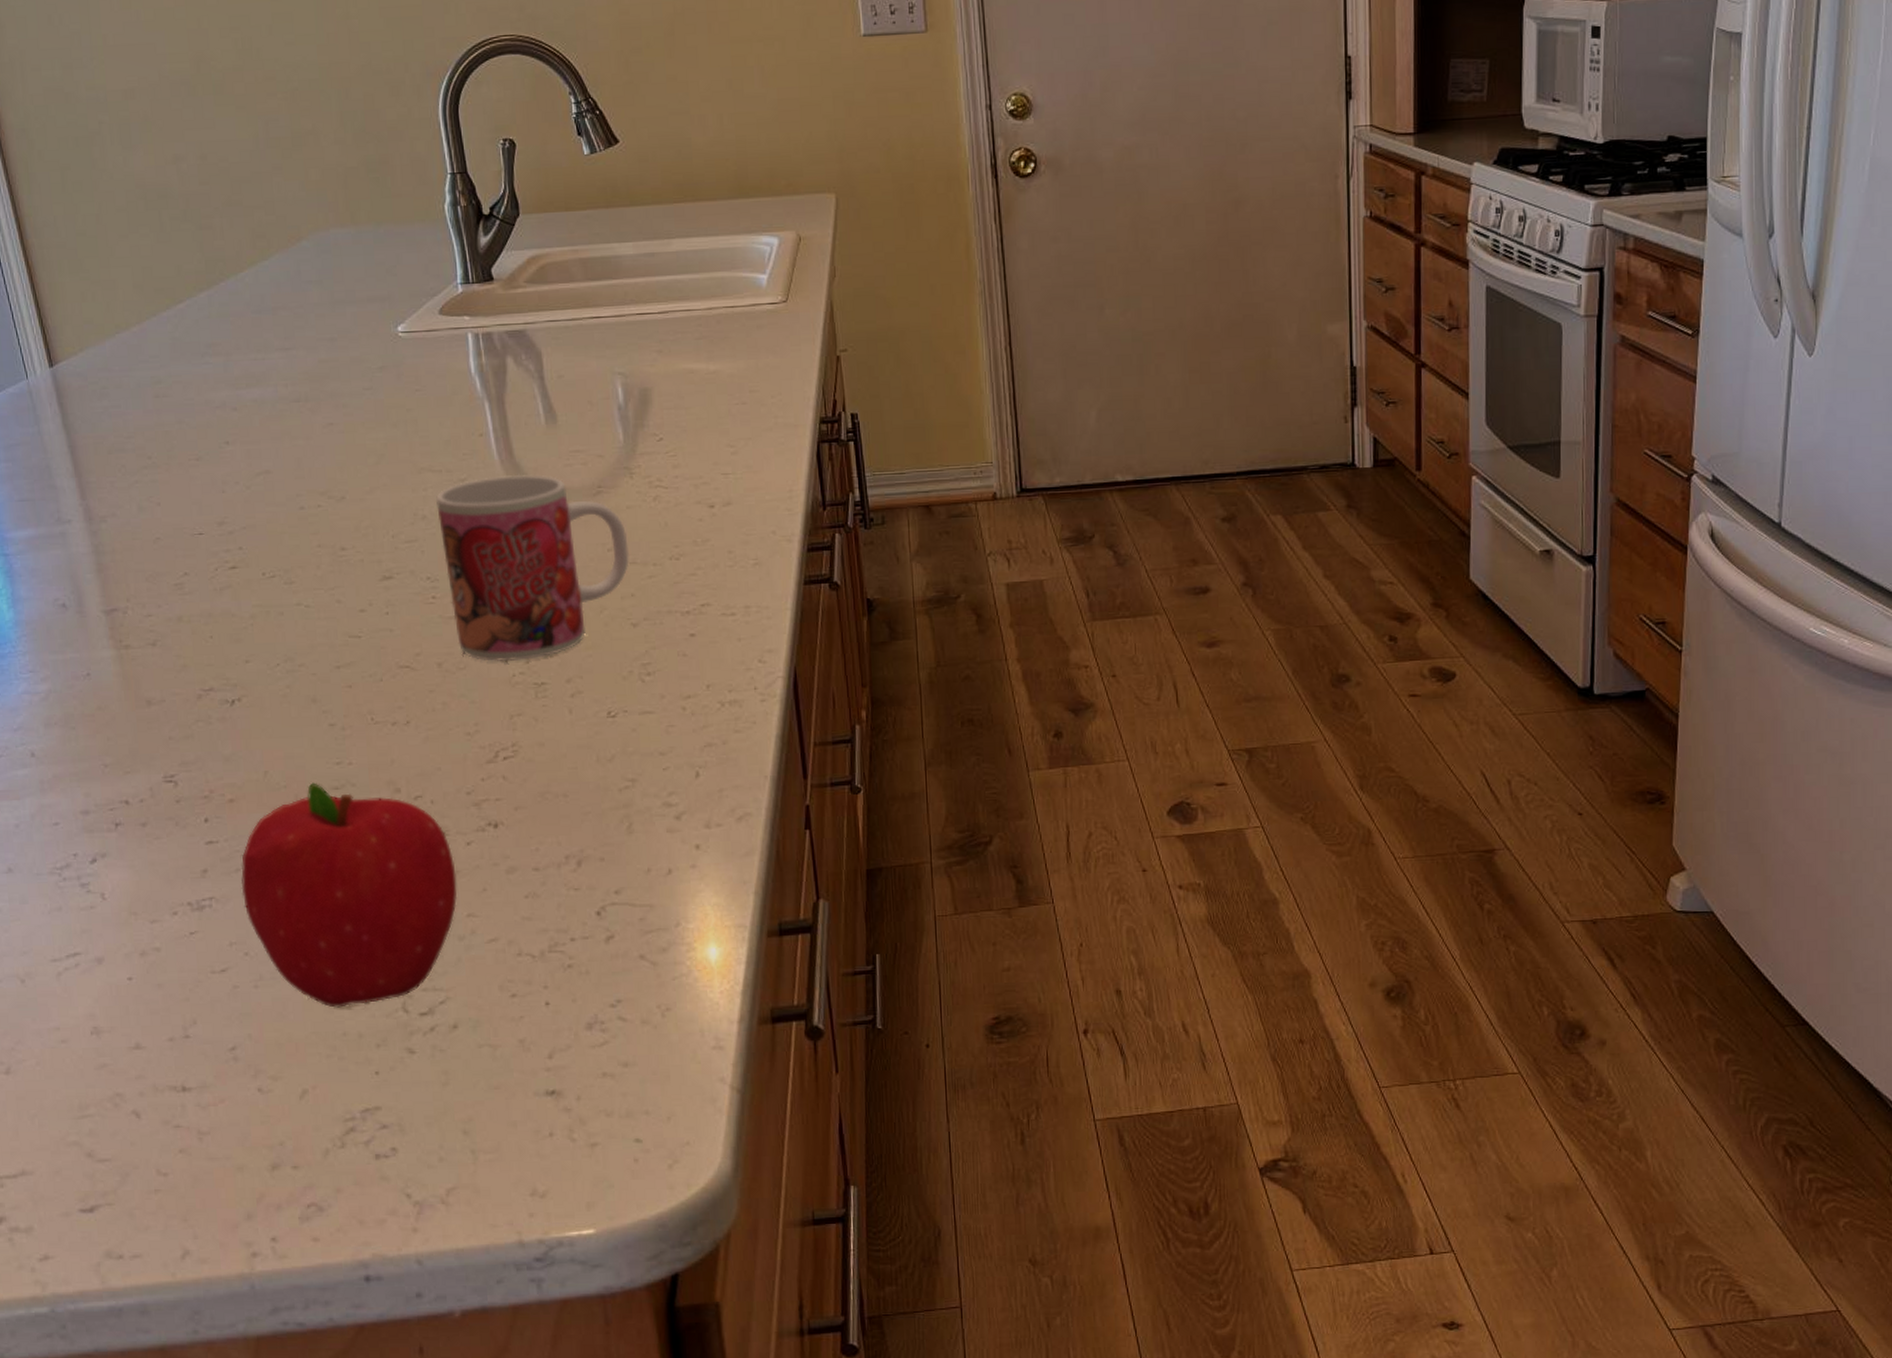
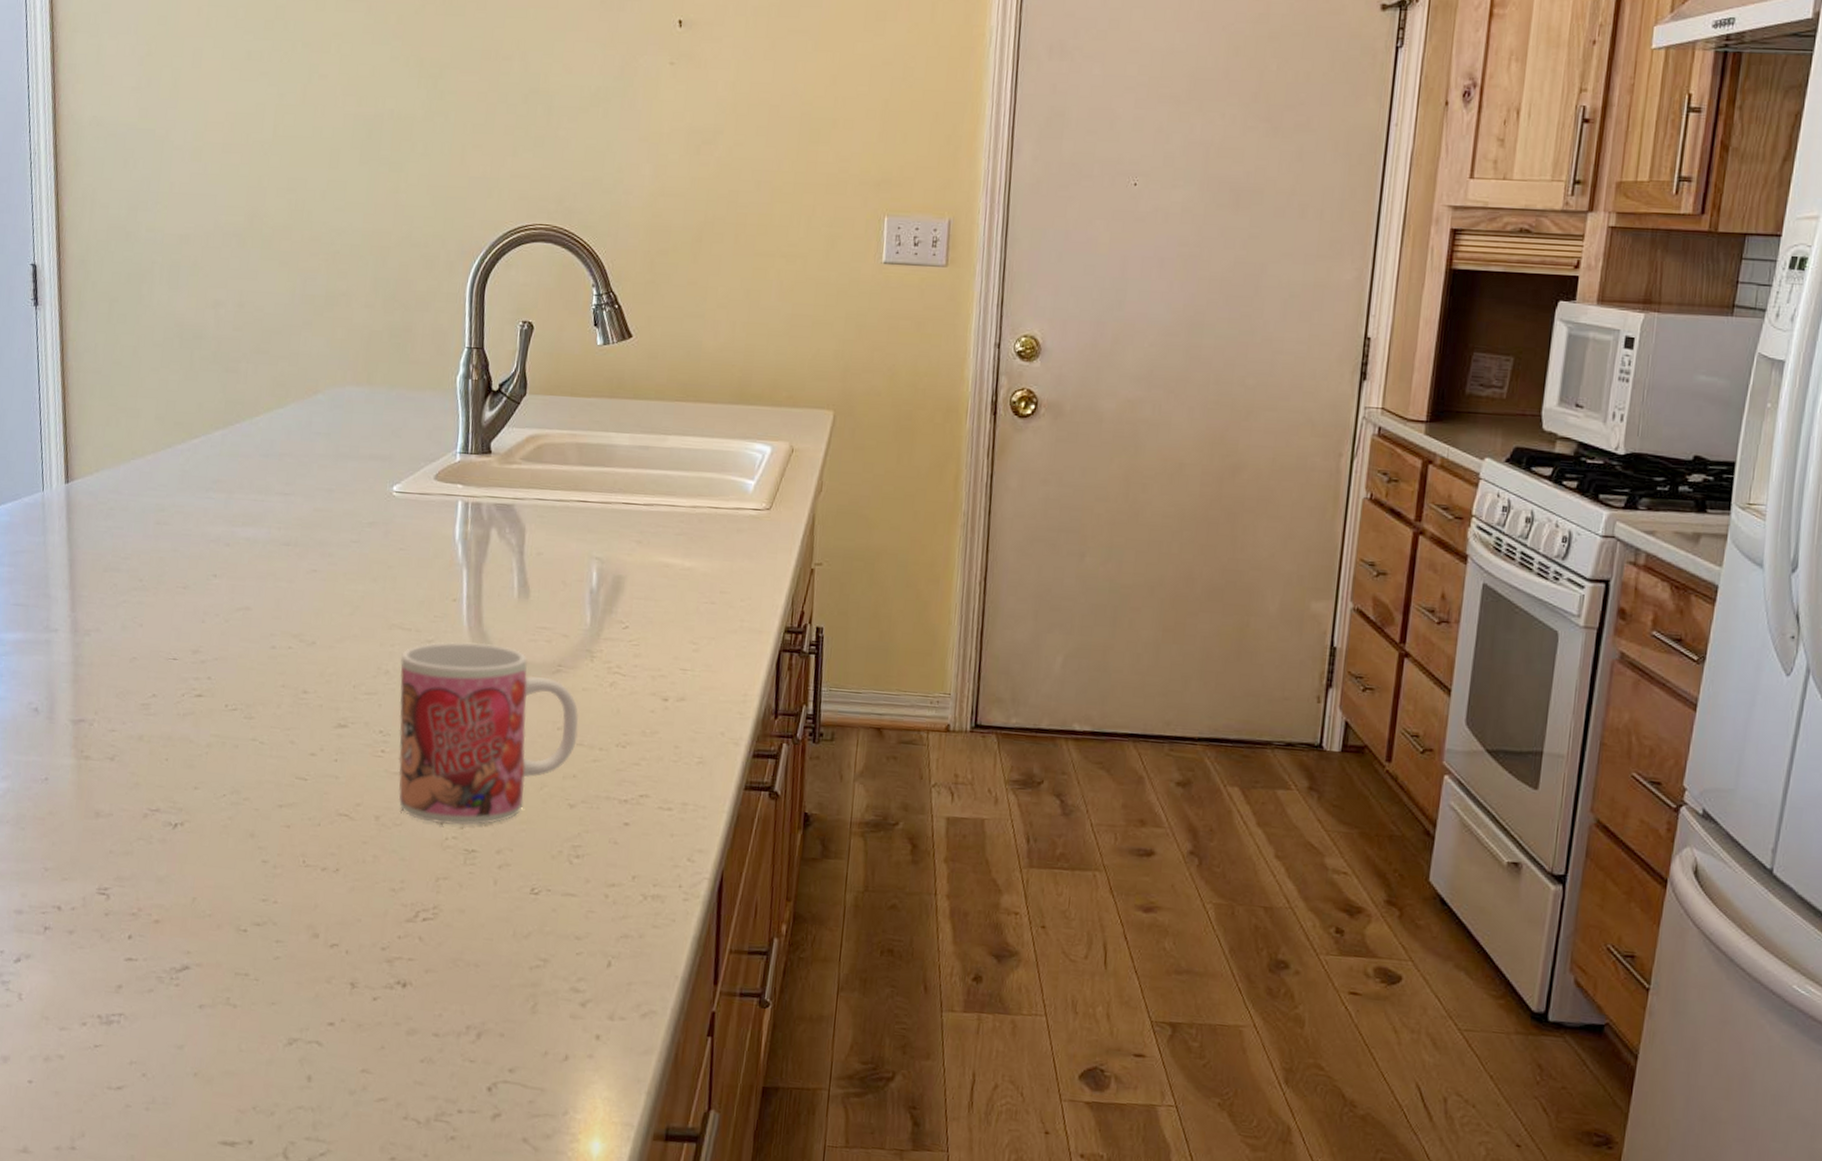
fruit: present [241,782,458,1008] -> none [150,915,359,1144]

